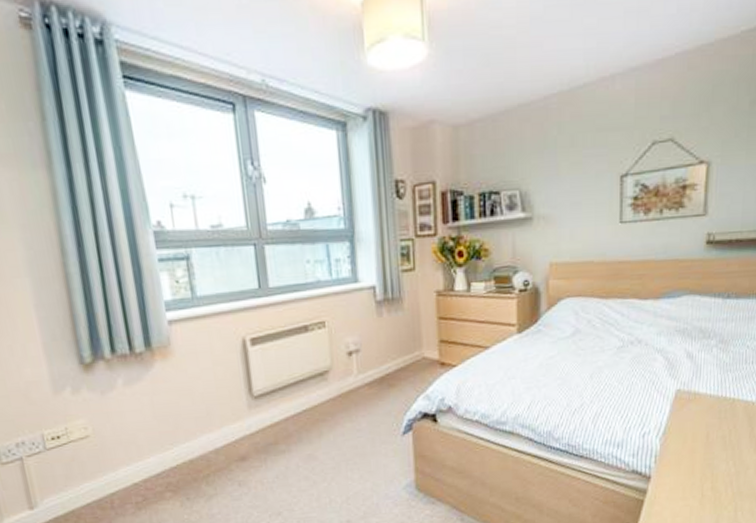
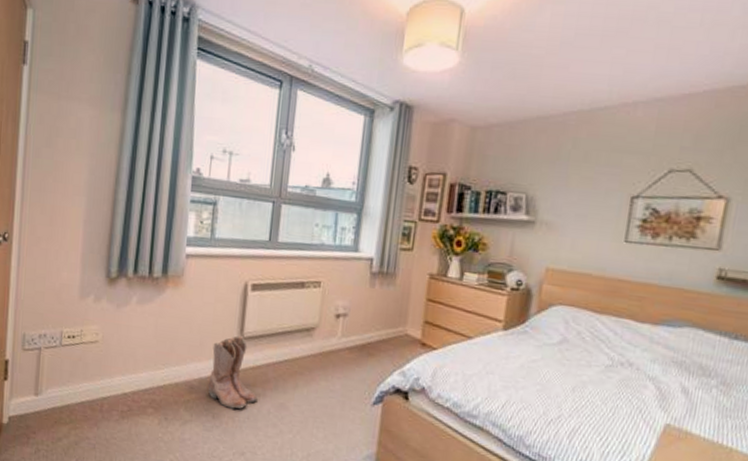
boots: none [222,396,283,472] -> present [208,335,258,409]

